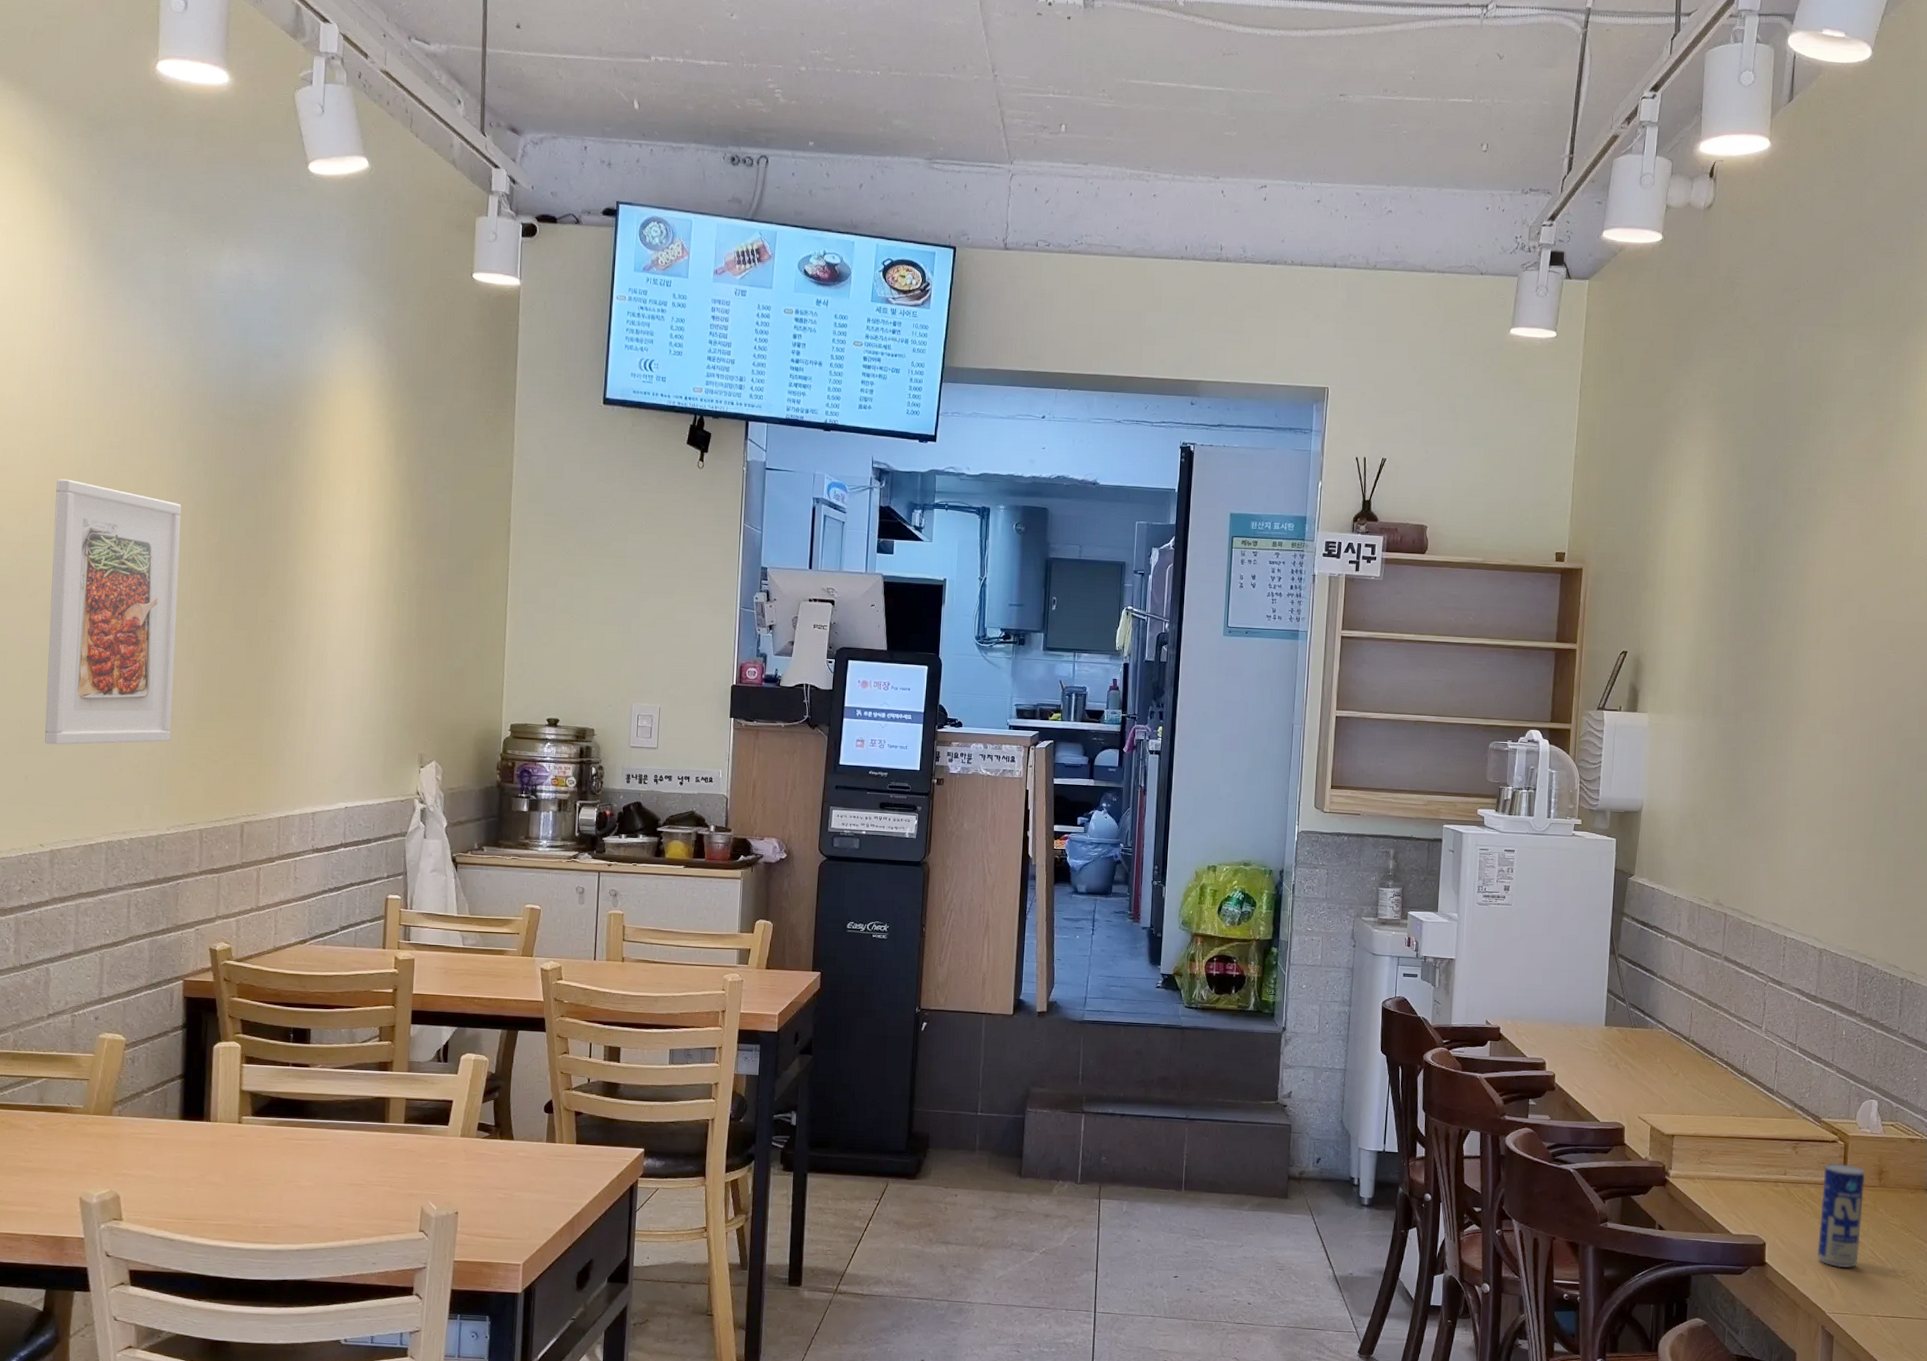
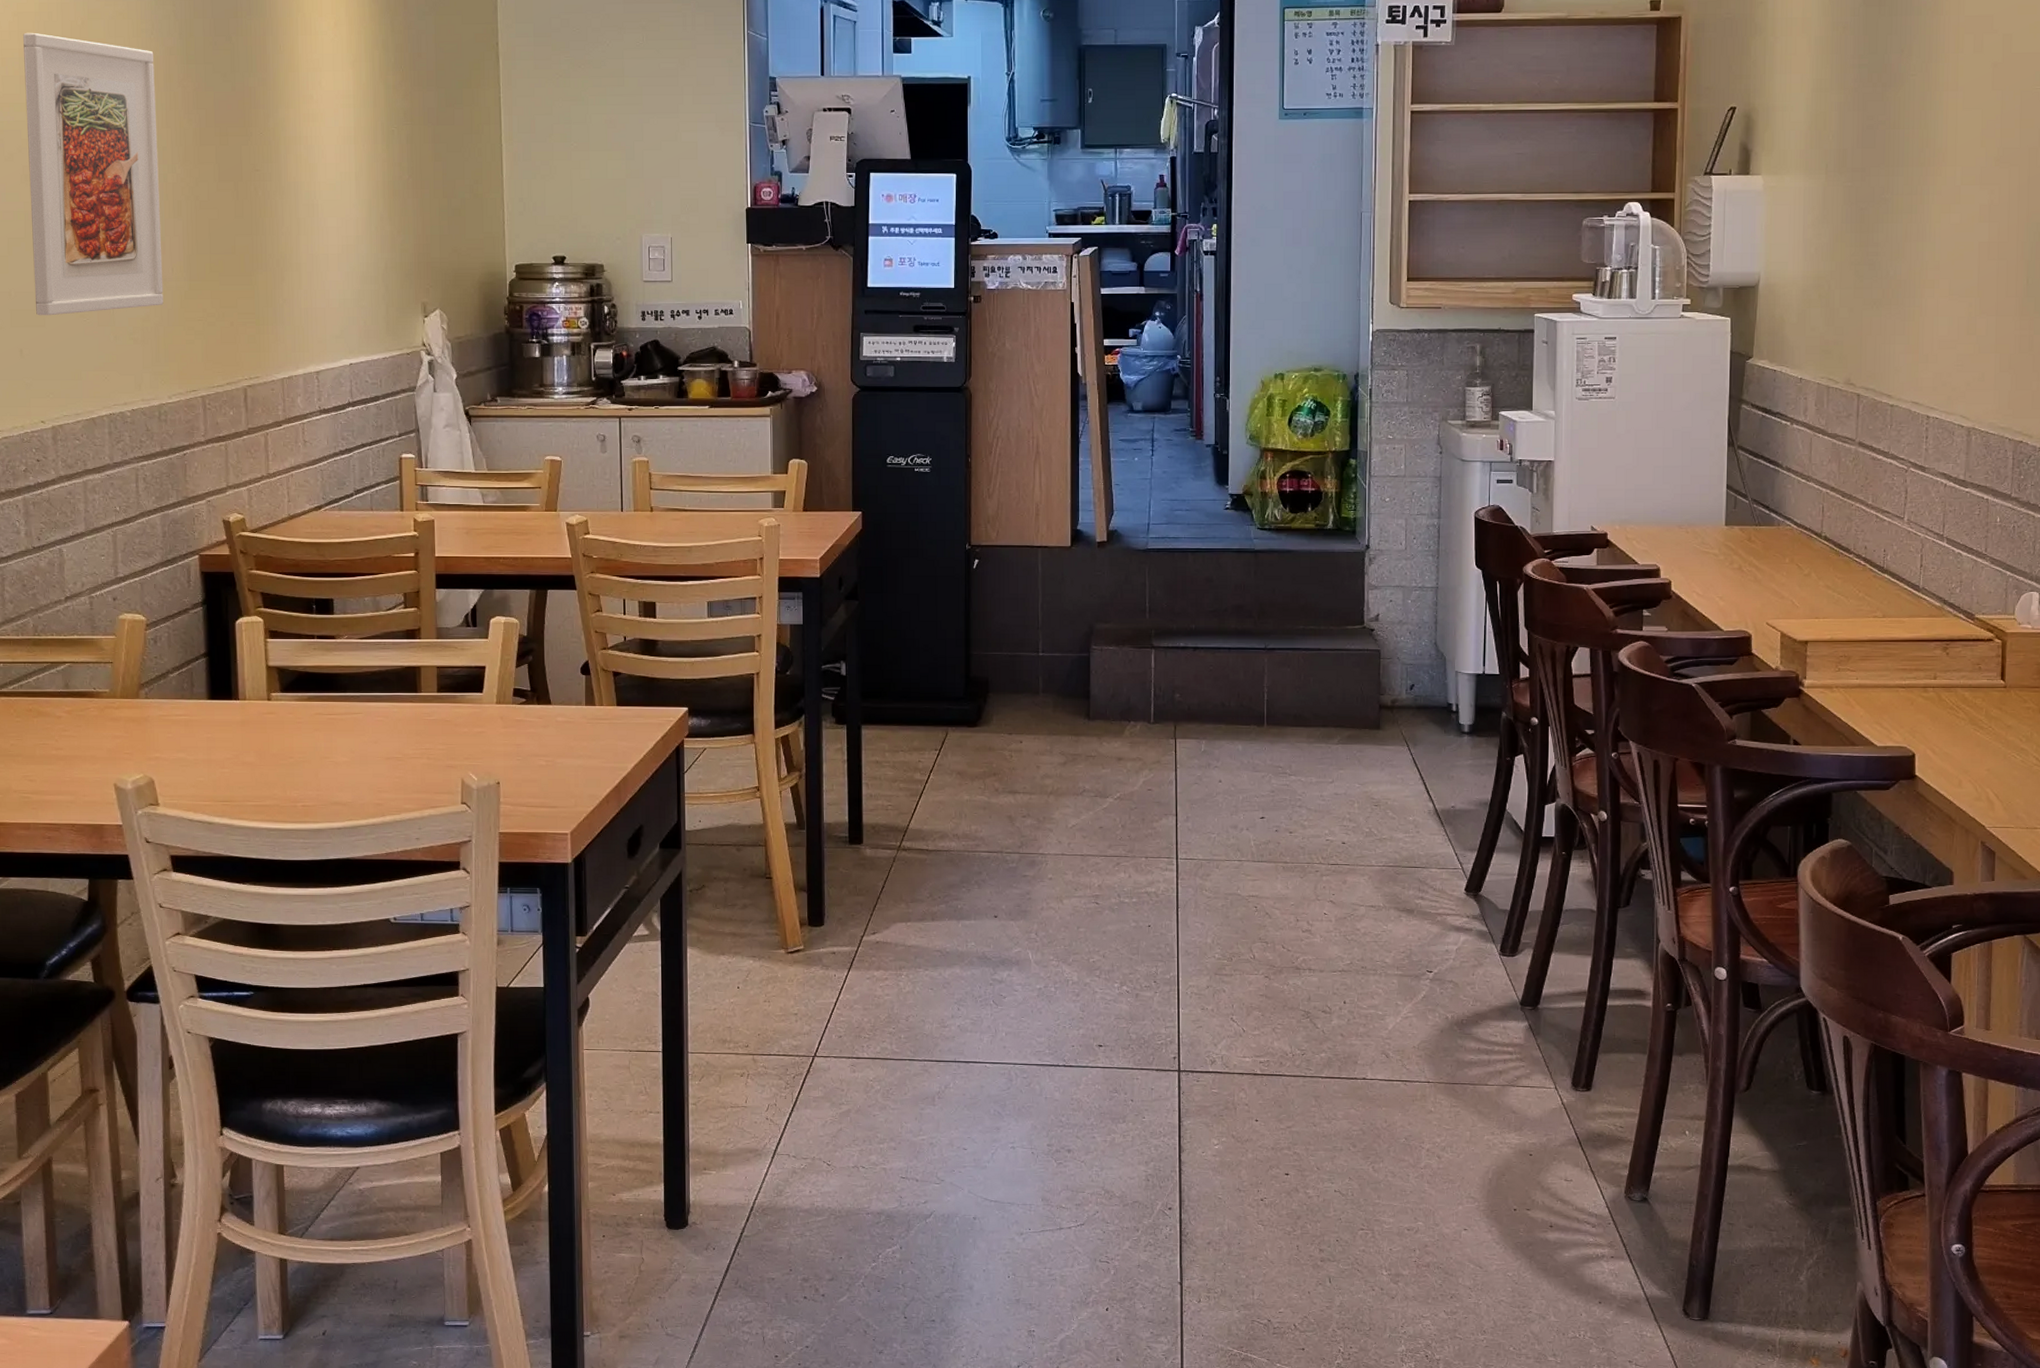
beverage can: present [1817,1163,1865,1268] -> none [1974,664,2027,778]

